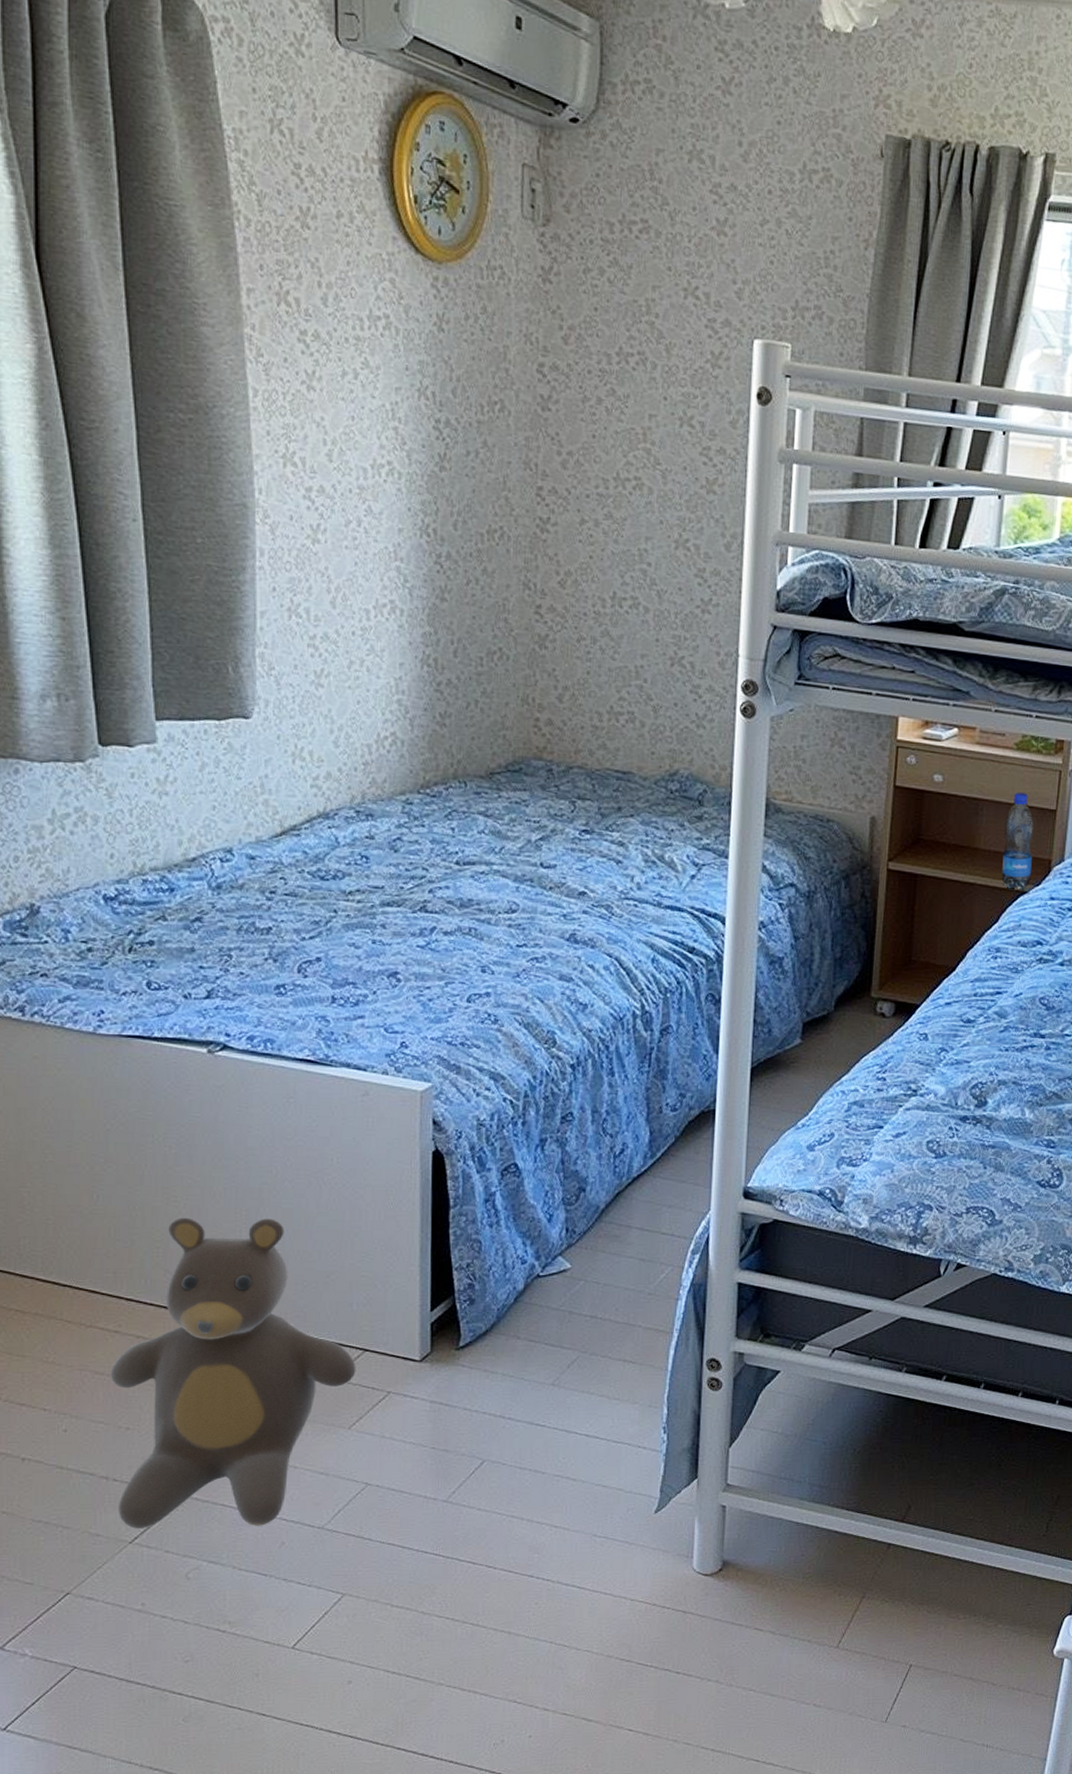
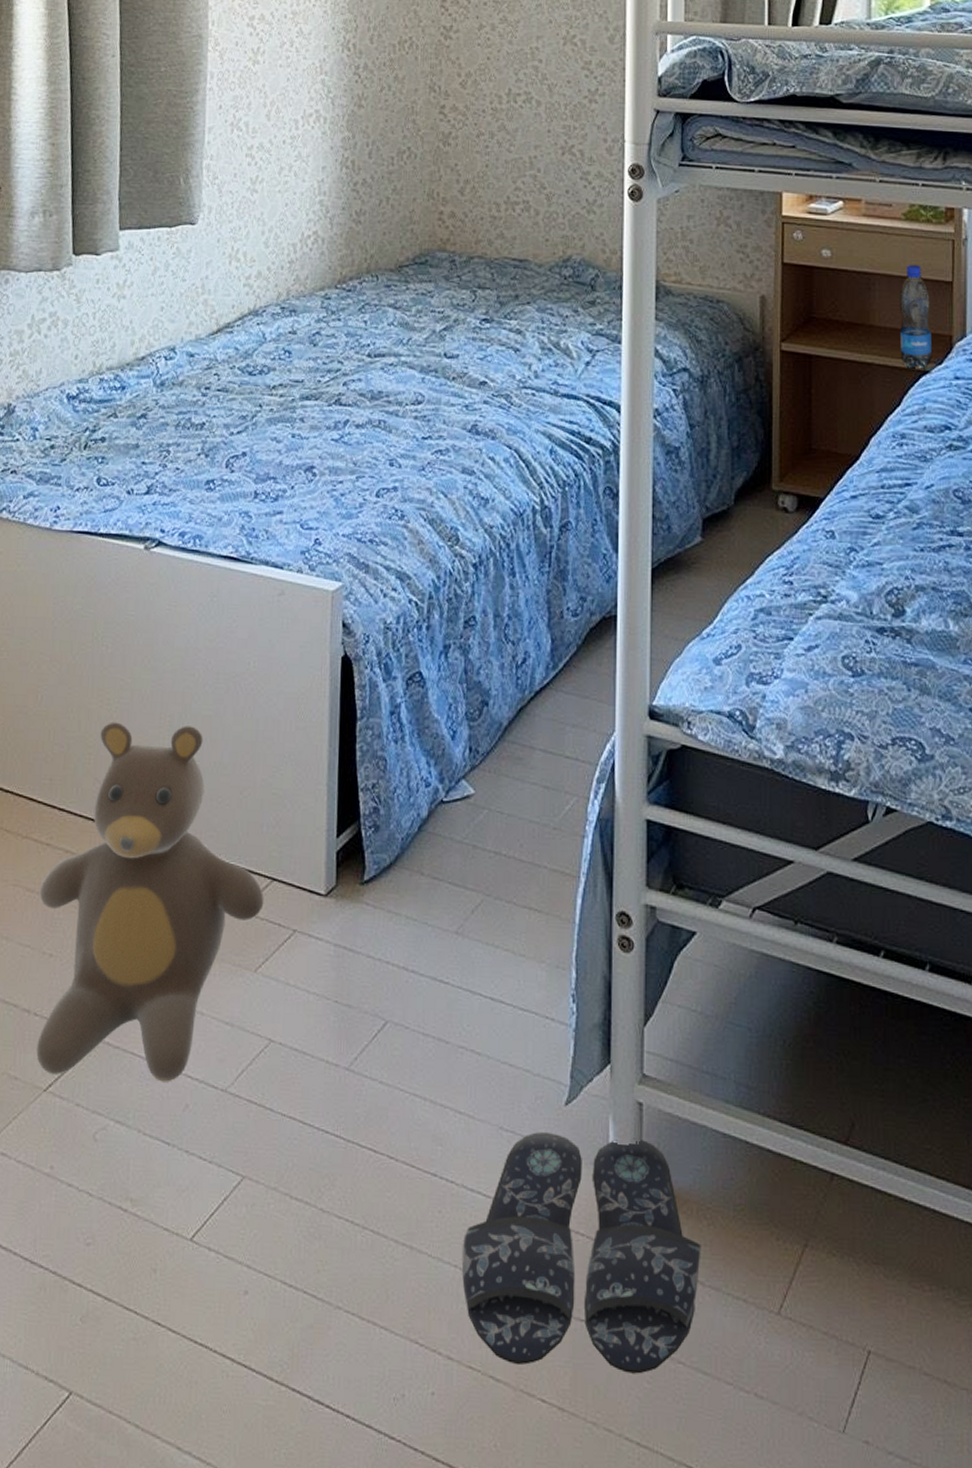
slippers: none [557,1532,774,1707] -> present [462,1132,701,1374]

